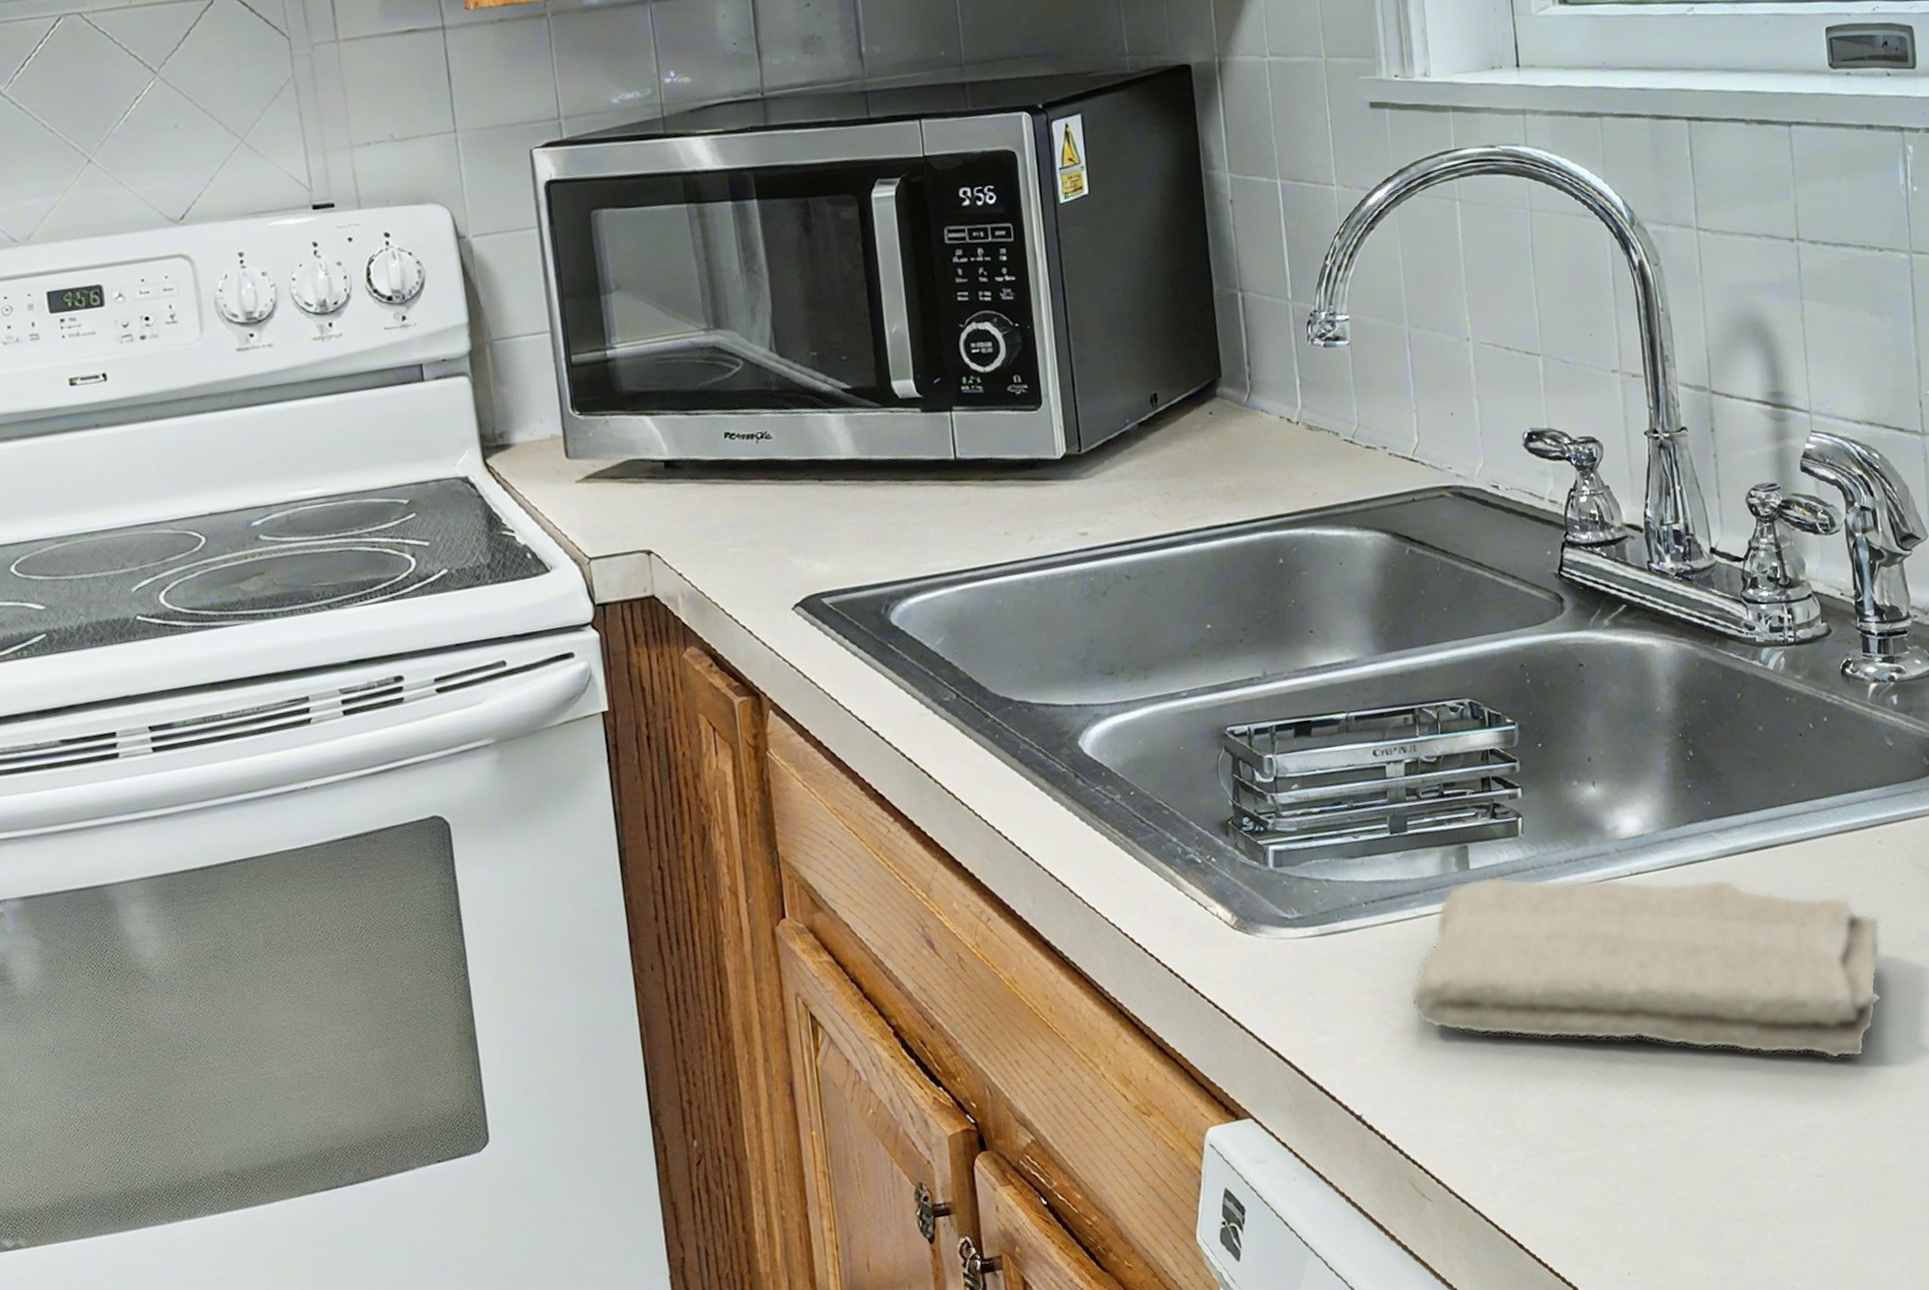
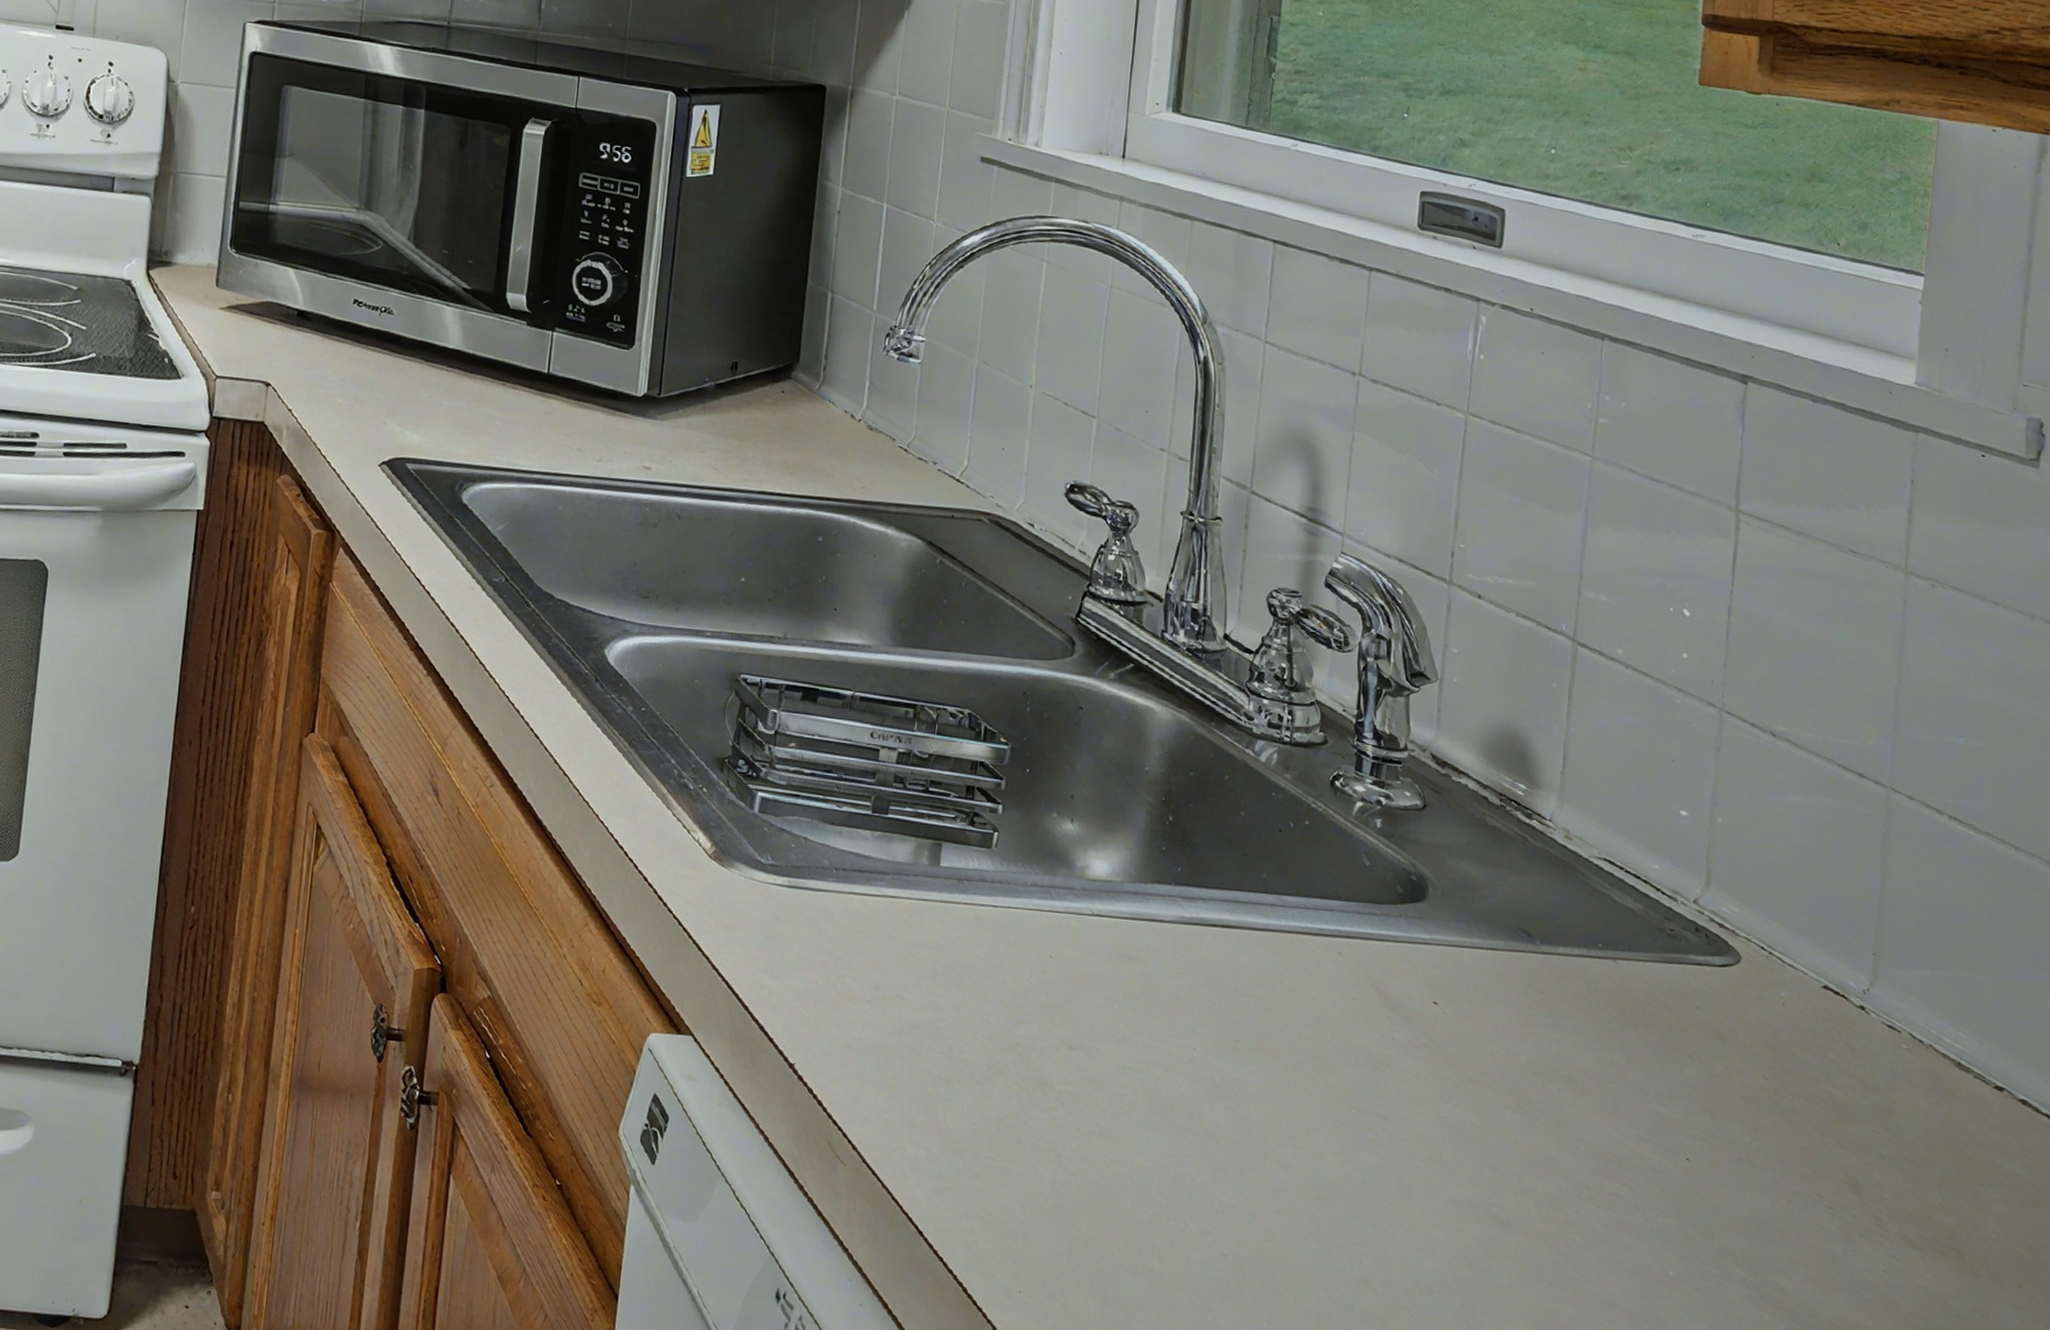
washcloth: present [1410,876,1882,1060] -> none [860,876,1327,1153]

